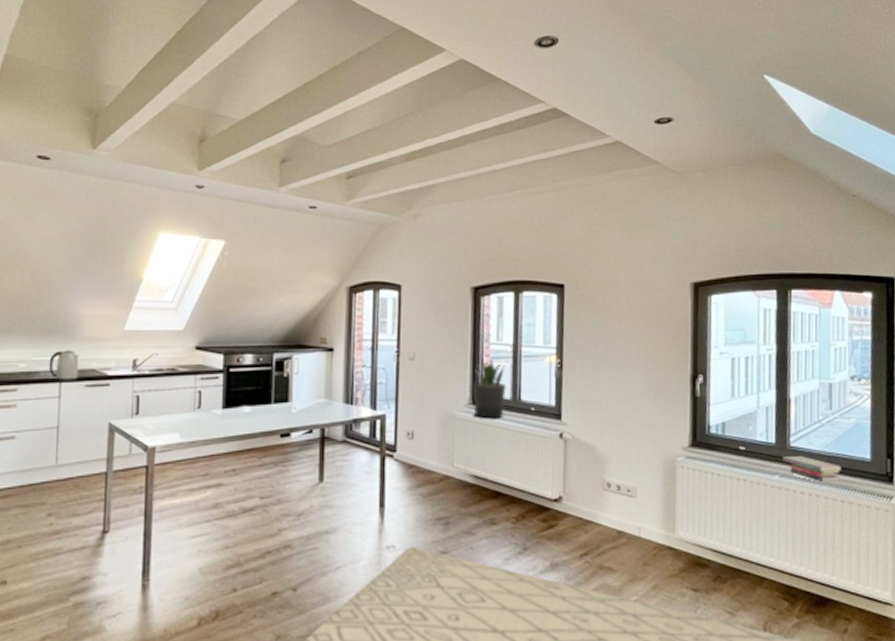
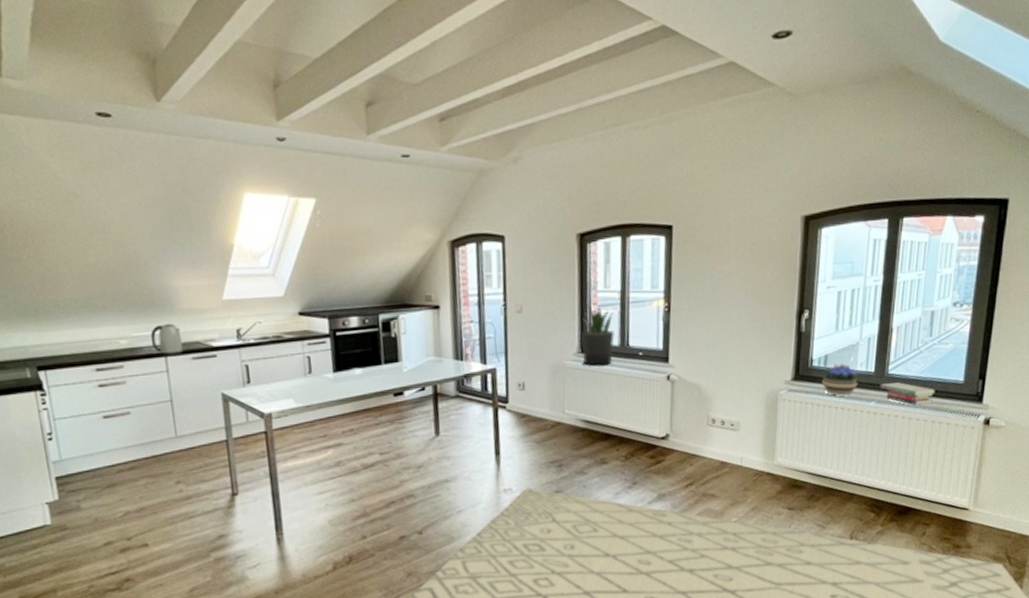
potted flower: none [720,431,761,467] -> present [822,363,860,396]

